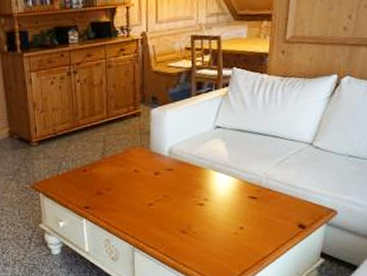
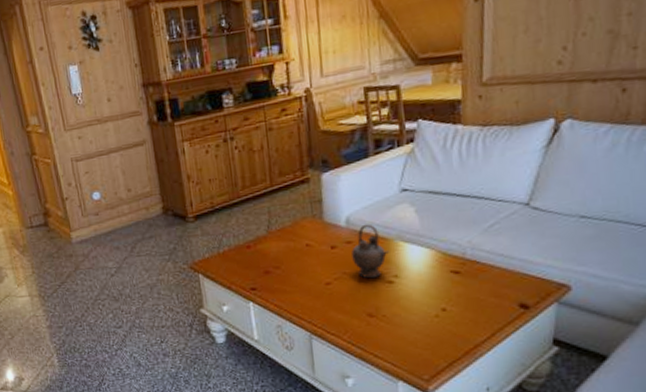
teapot: none [172,154,203,201] -> present [352,224,390,279]

